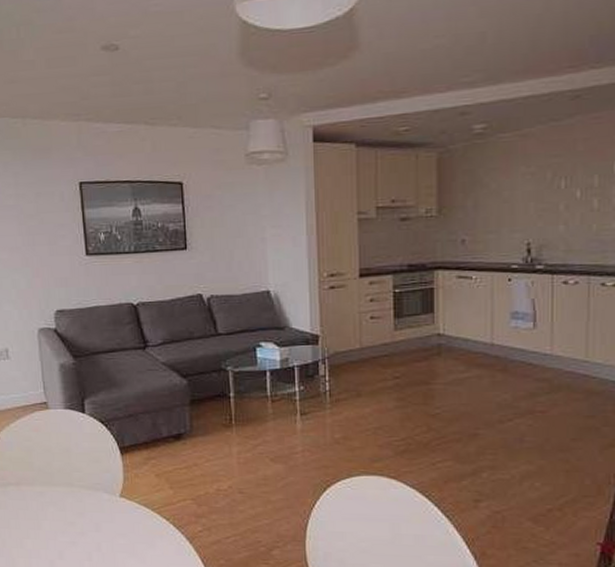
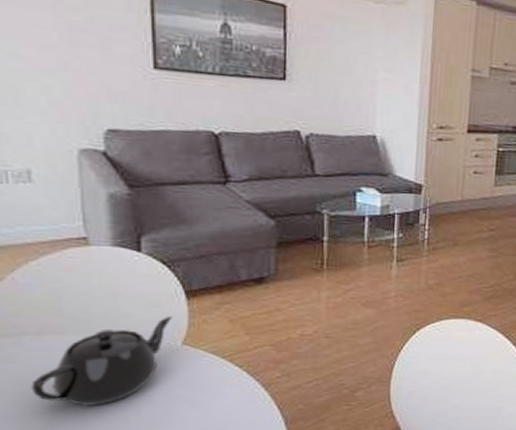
teapot: none [15,471,112,549] -> present [31,317,173,406]

